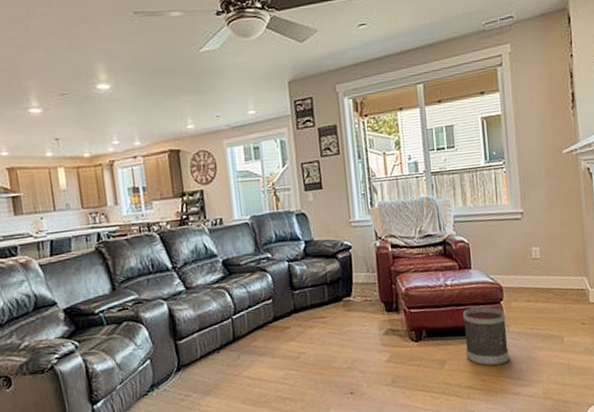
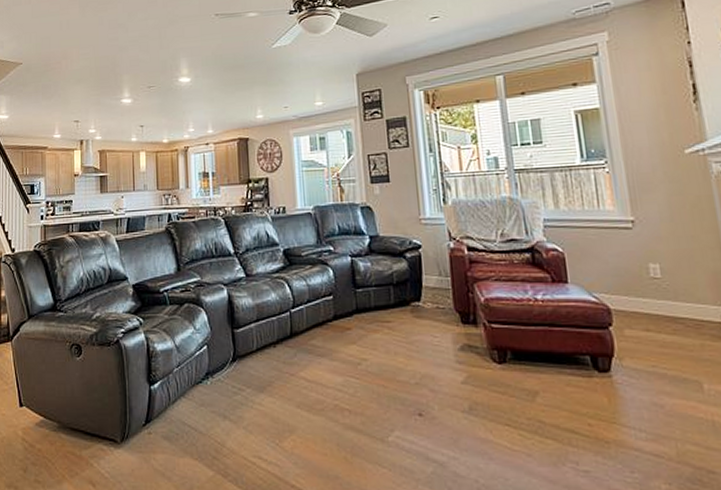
wastebasket: present [462,307,509,367] -> none [558,331,625,408]

